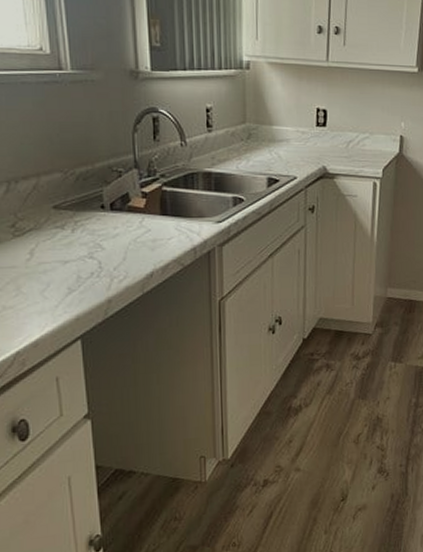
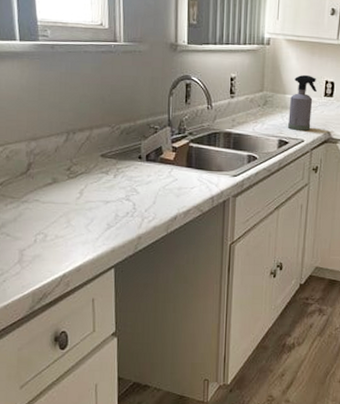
spray bottle: none [276,102,308,167] -> present [287,74,317,131]

